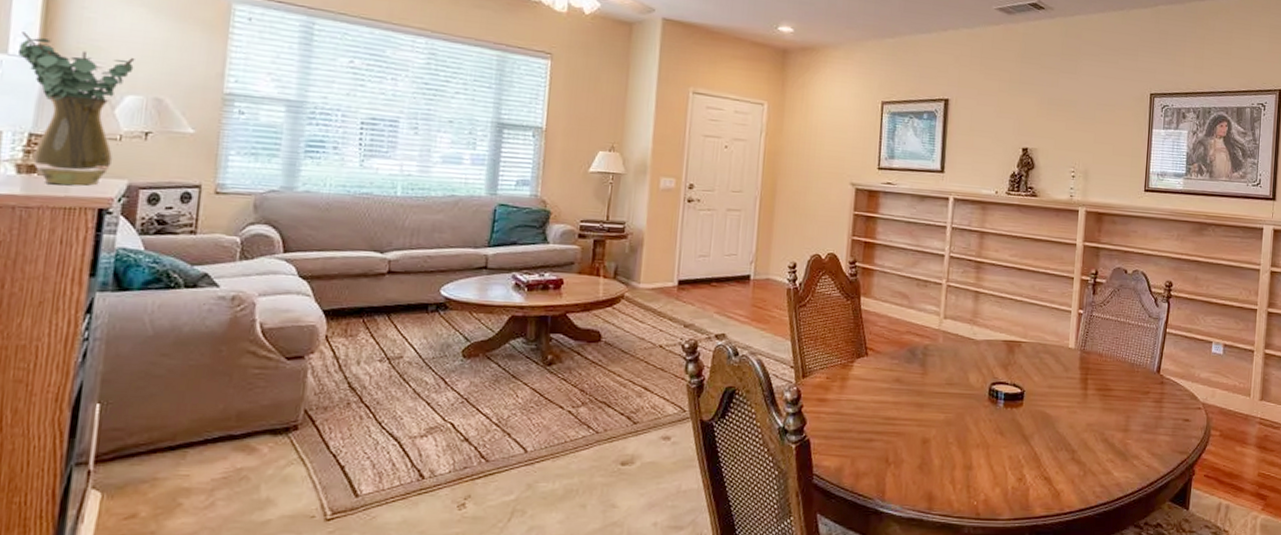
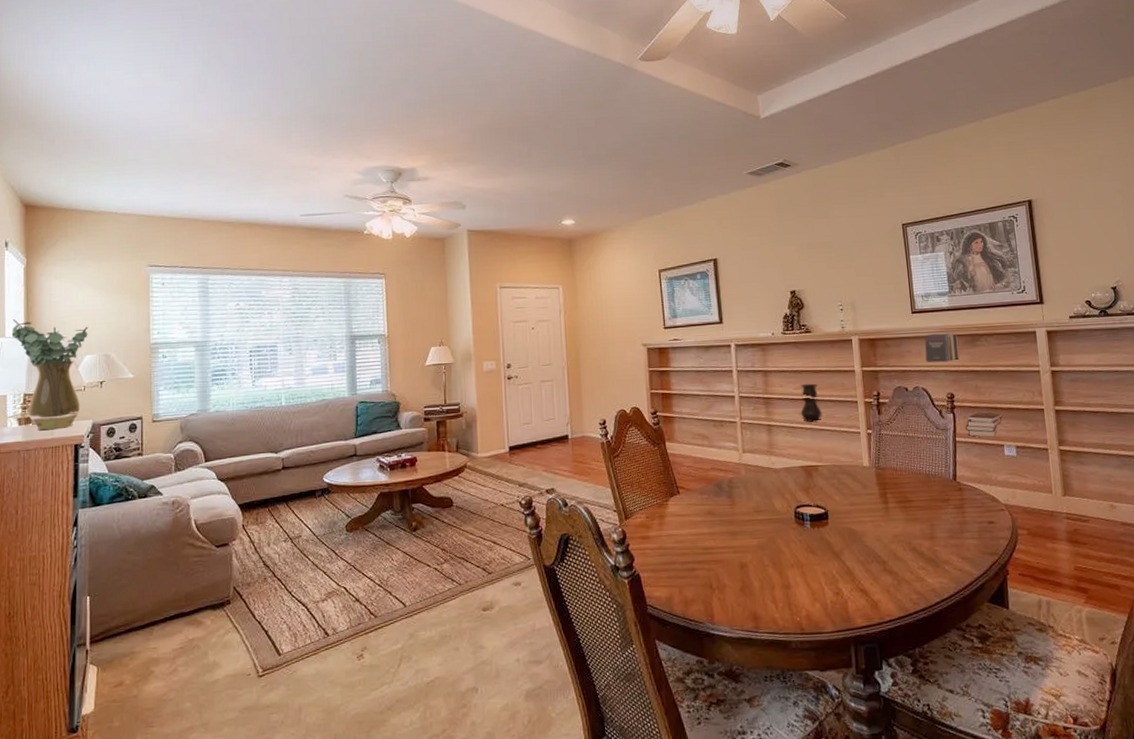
vase: none [1012,251,1035,294] -> present [800,383,822,422]
books: none [1150,216,1186,249] -> present [924,333,960,363]
books: none [1178,305,1217,333] -> present [965,412,1003,438]

